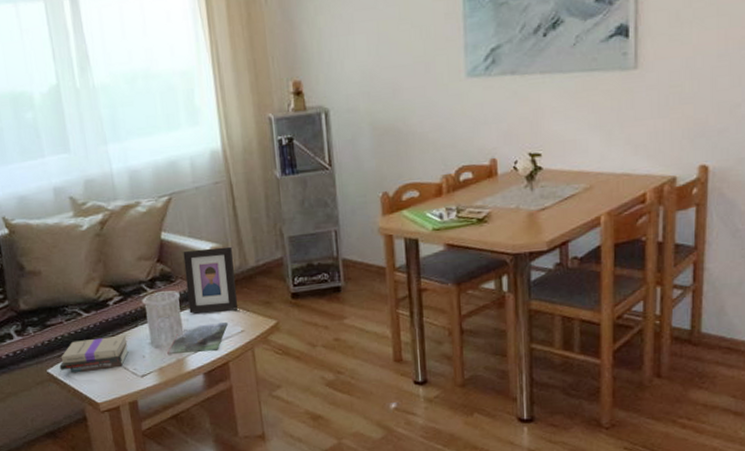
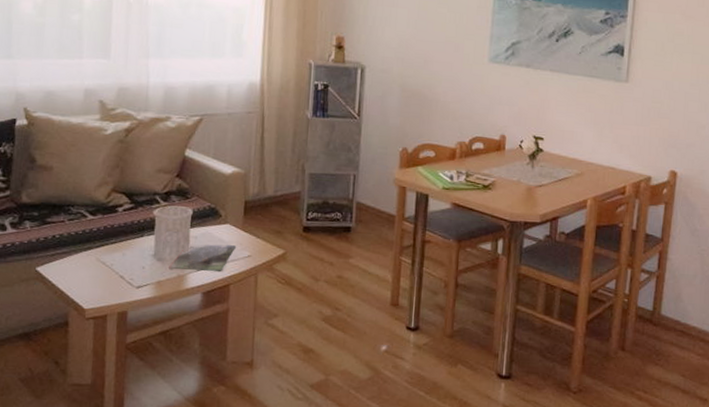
books: present [59,336,129,374] -> none [50,242,130,275]
picture frame: present [183,246,239,314] -> none [199,171,254,235]

